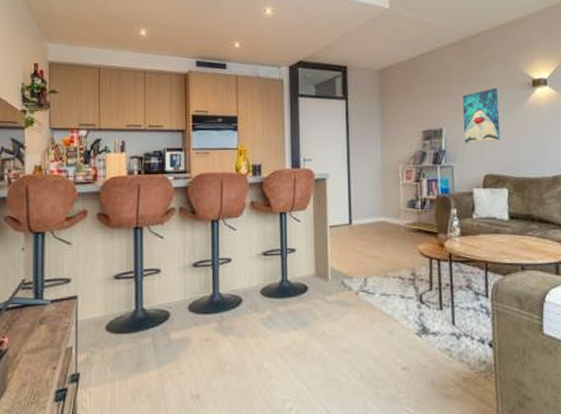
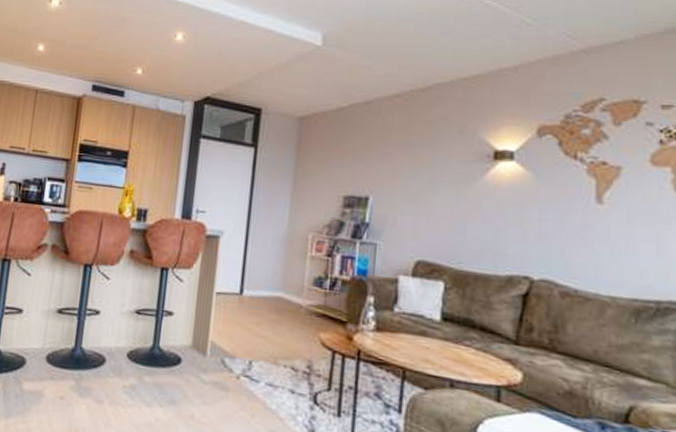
wall art: present [462,87,501,143] -> none [394,154,447,222]

